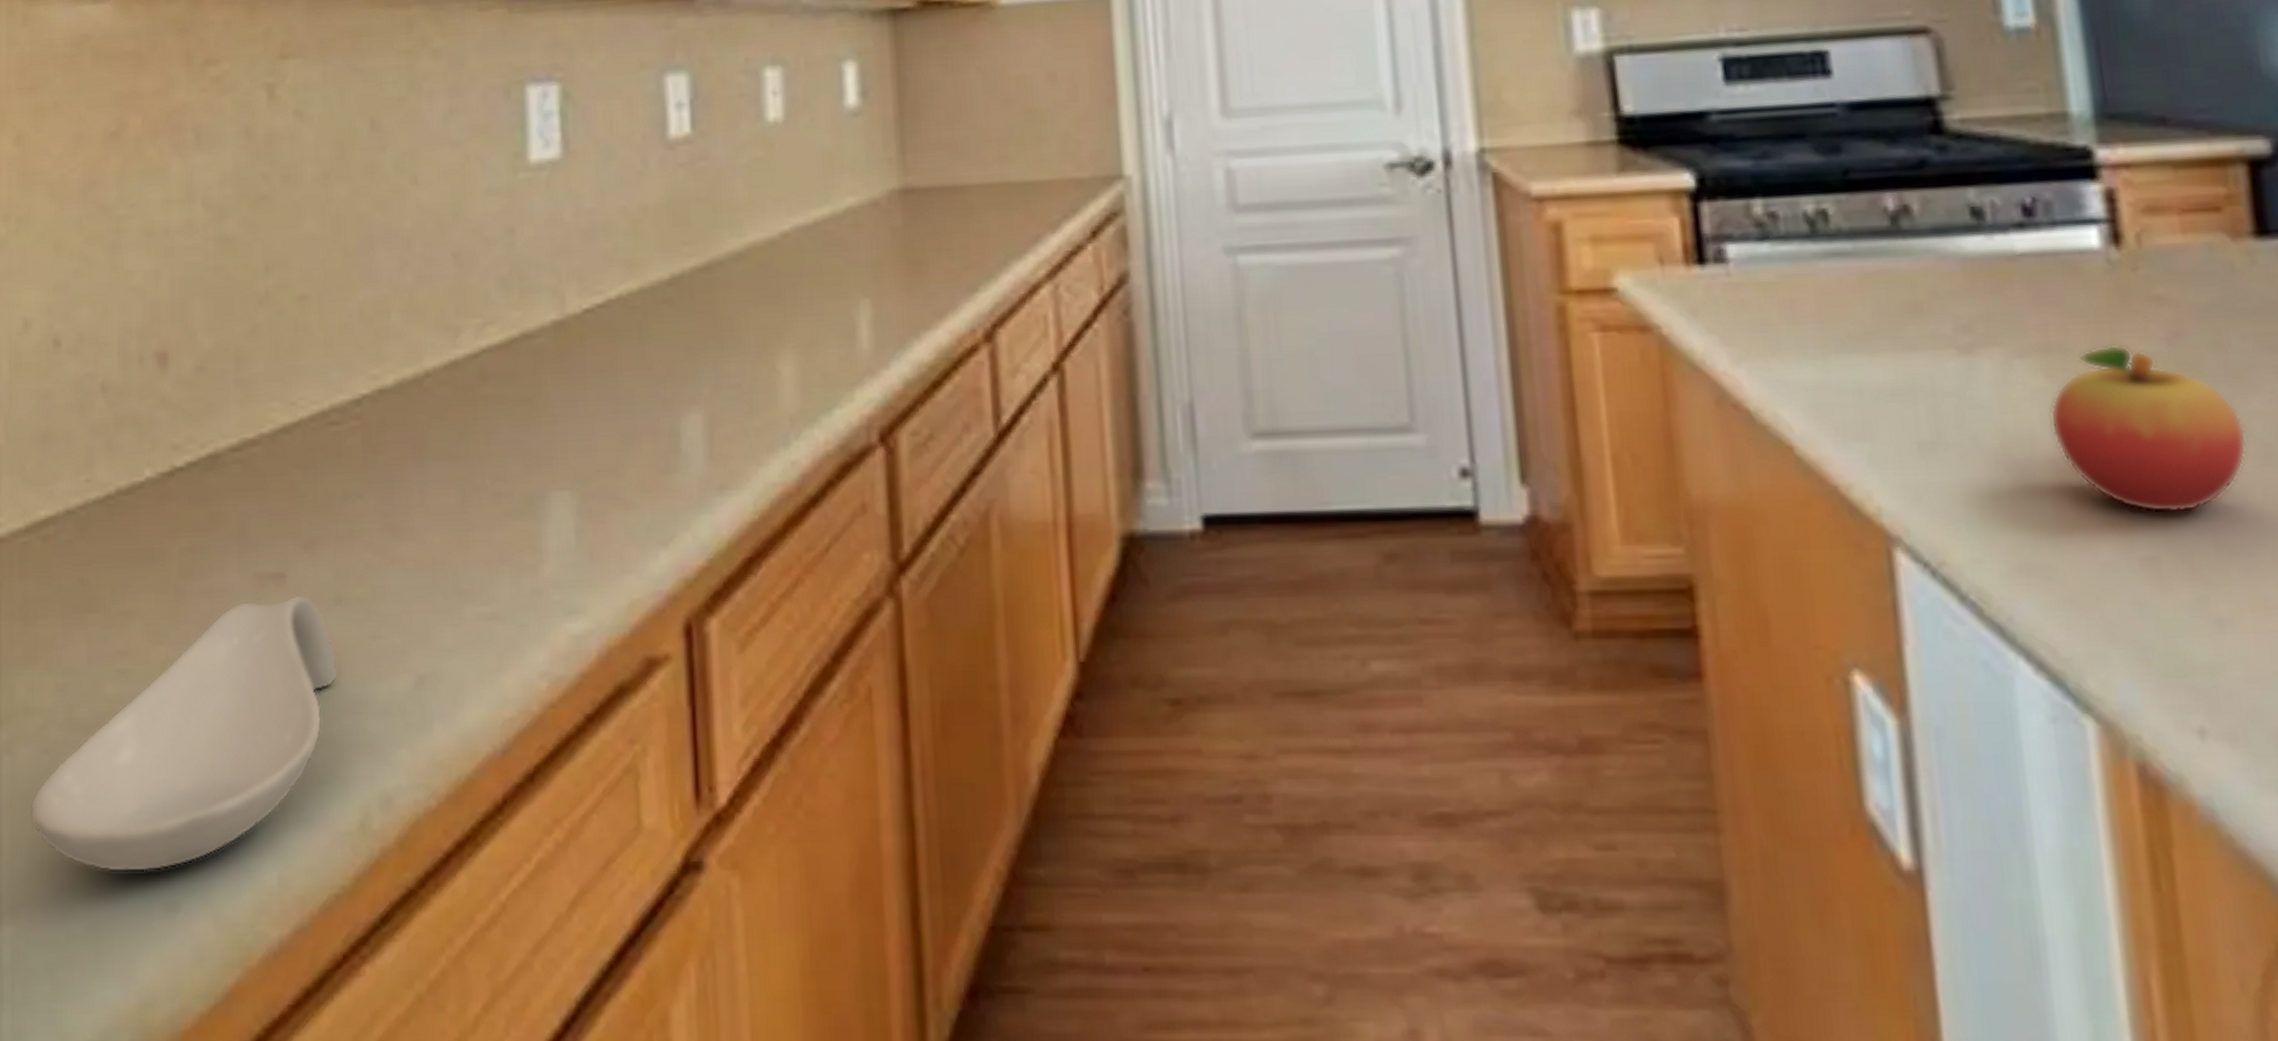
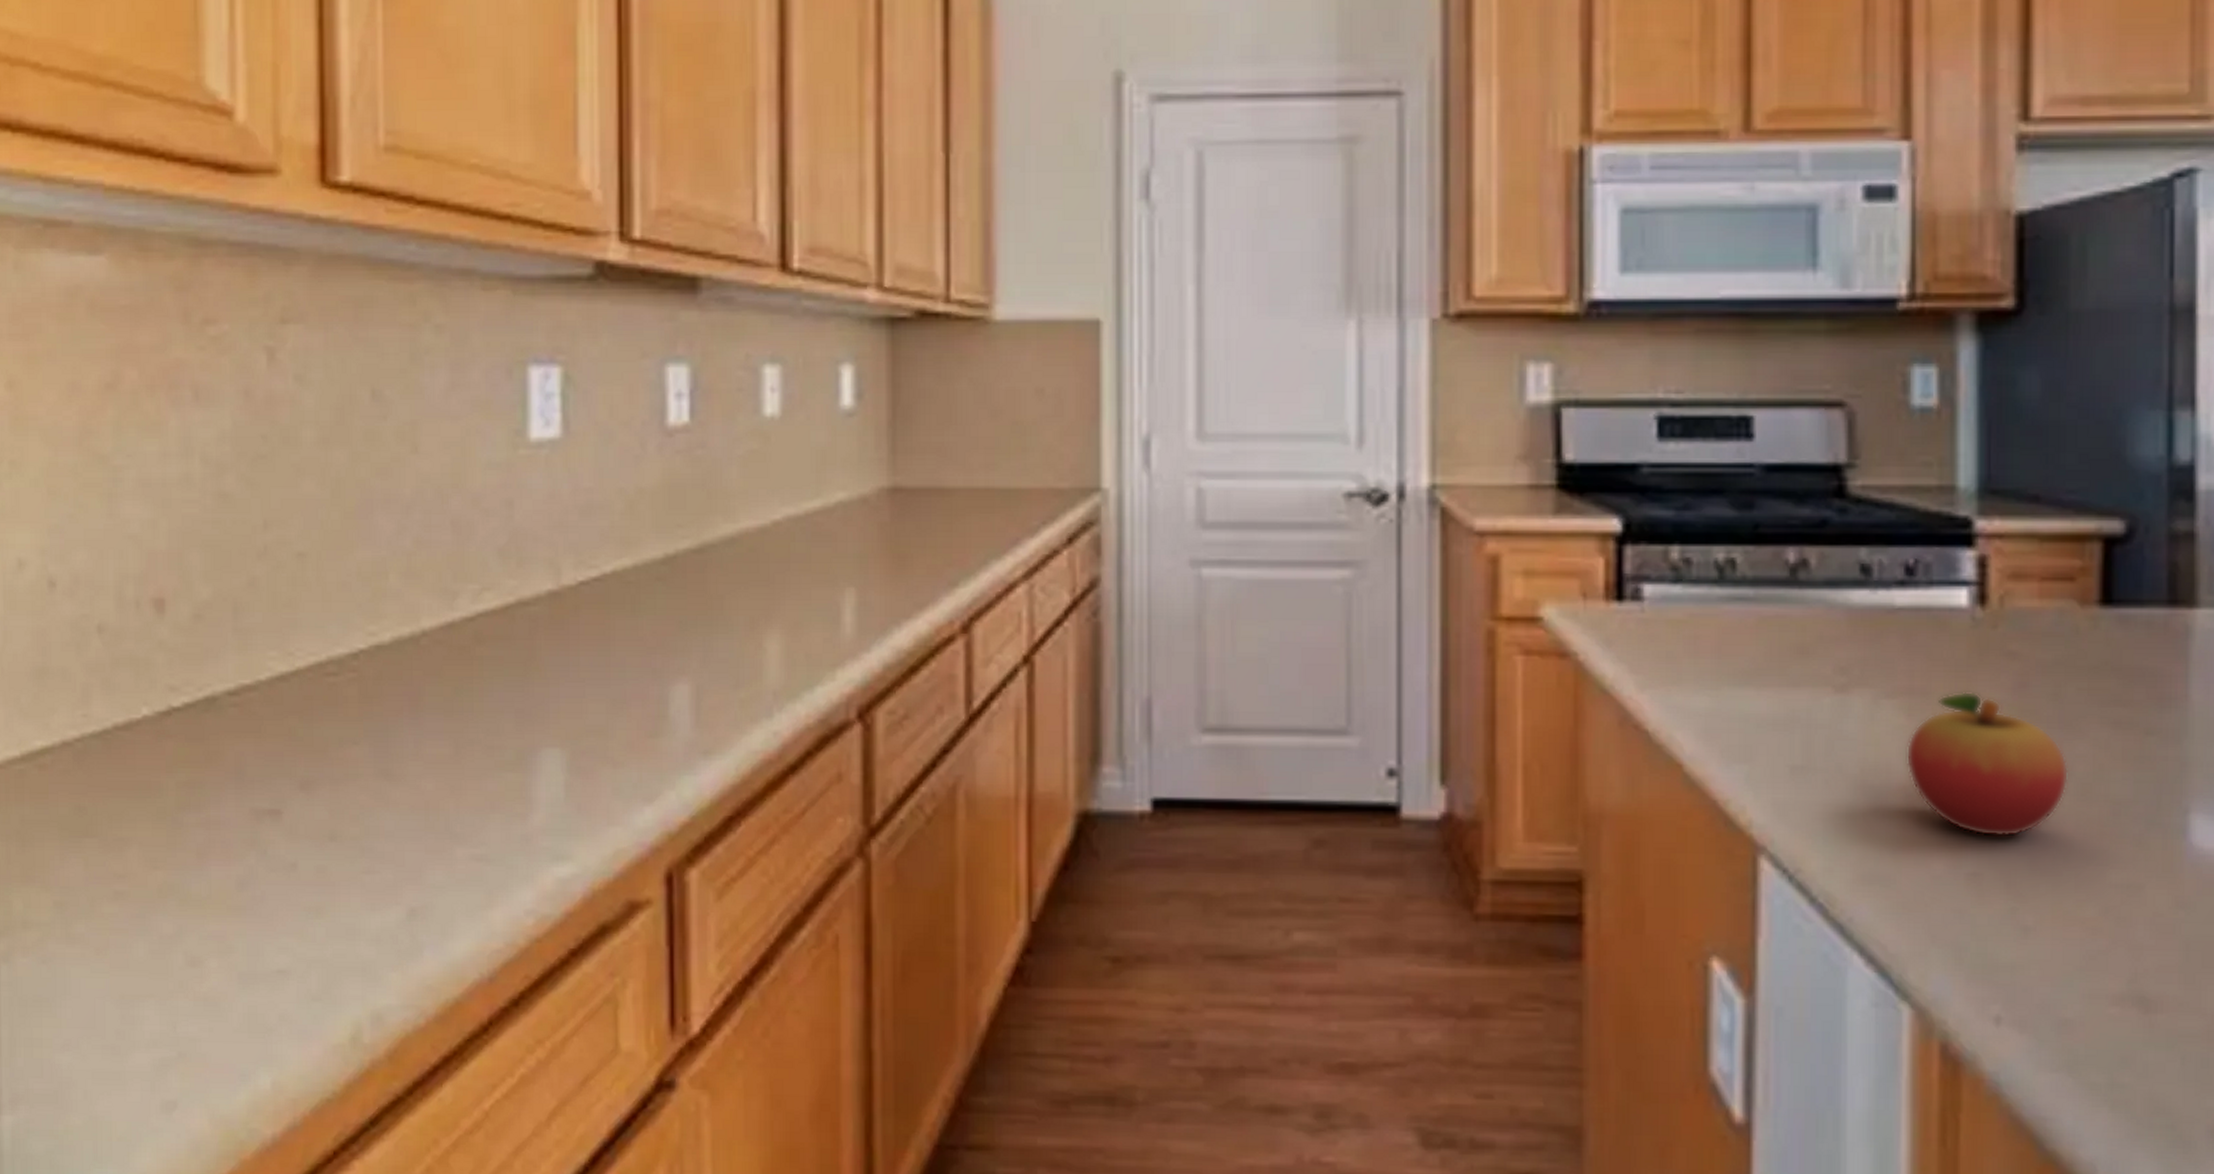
spoon rest: present [29,595,338,873] -> none [28,830,332,1074]

